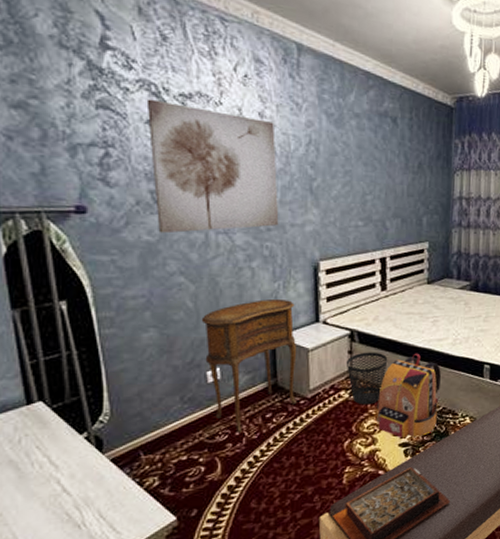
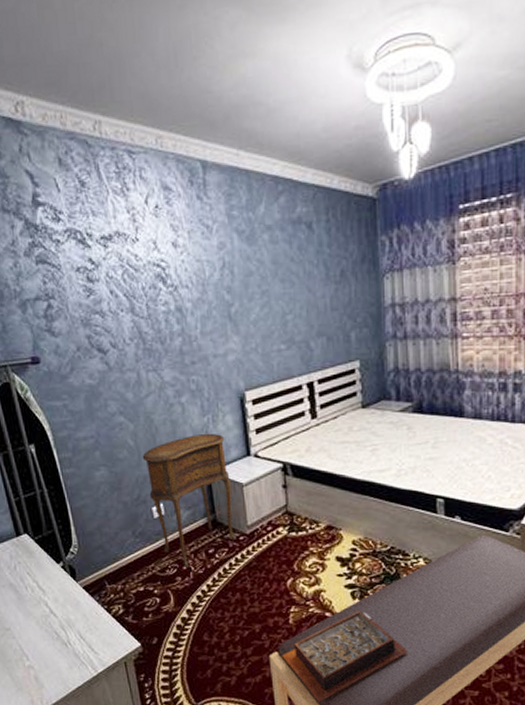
wall art: present [146,99,279,234] -> none [74,246,202,376]
wastebasket: present [345,352,388,405] -> none [281,485,325,542]
backpack: present [376,353,441,439] -> none [317,486,388,580]

